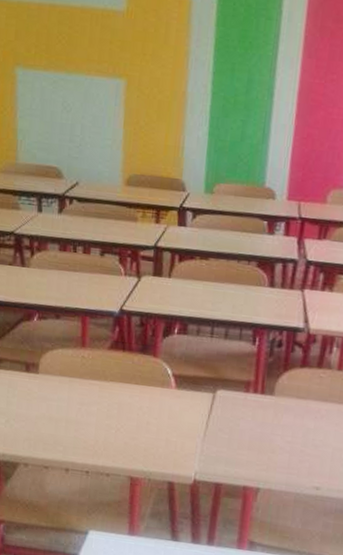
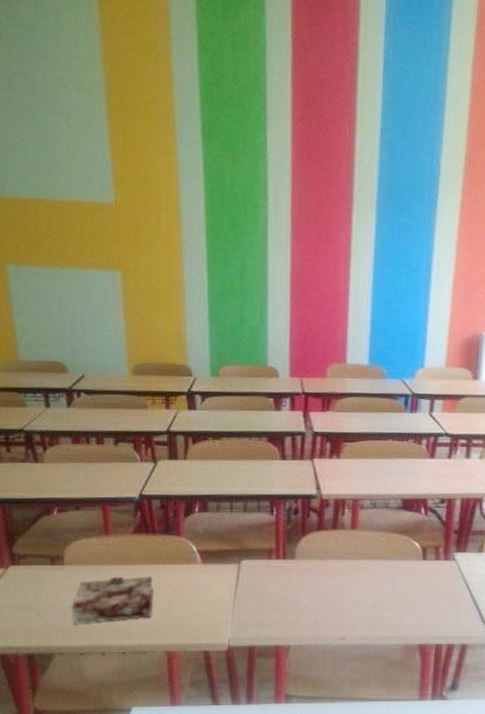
book: none [40,391,124,439] -> present [72,576,153,624]

